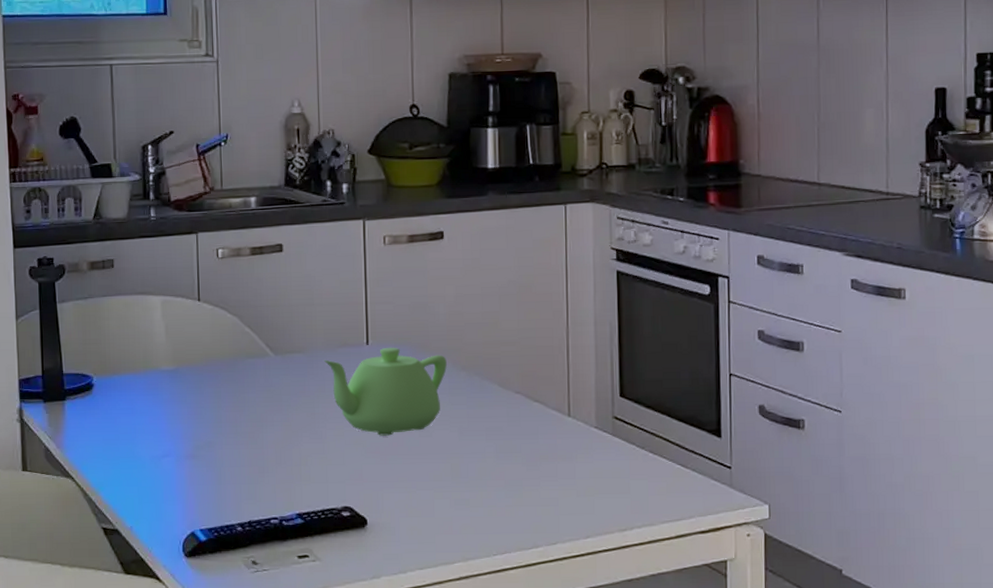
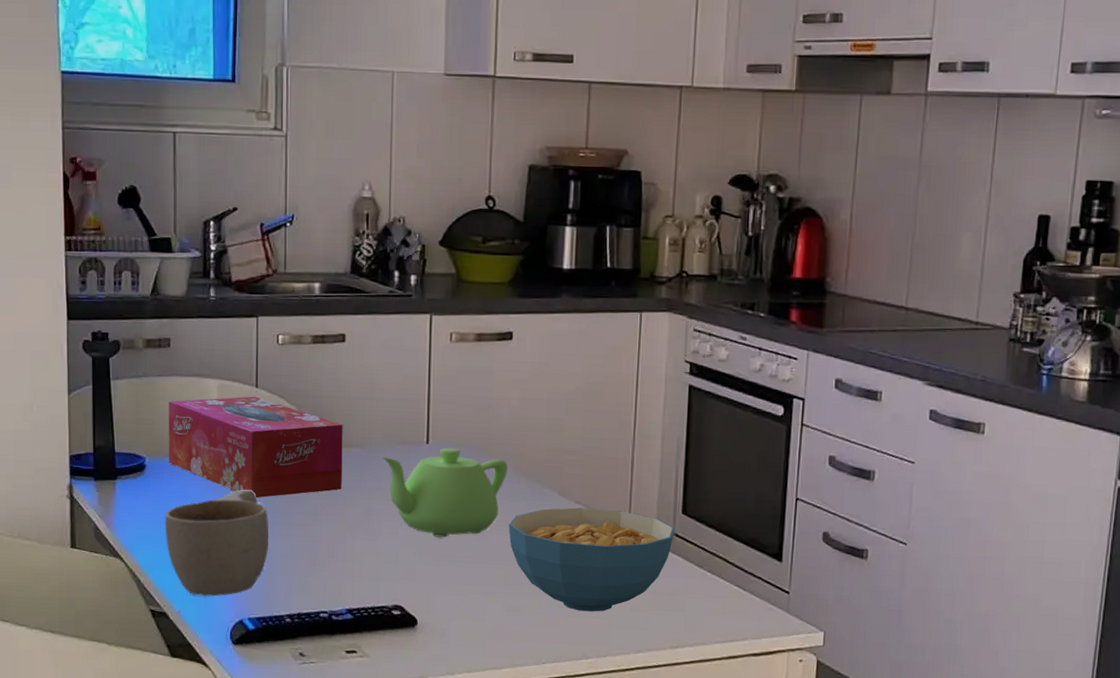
tissue box: none [114,310,286,410] -> present [168,396,343,498]
cup: none [114,401,218,511] -> present [165,489,269,597]
cereal bowl: none [452,397,614,500] -> present [509,507,675,612]

